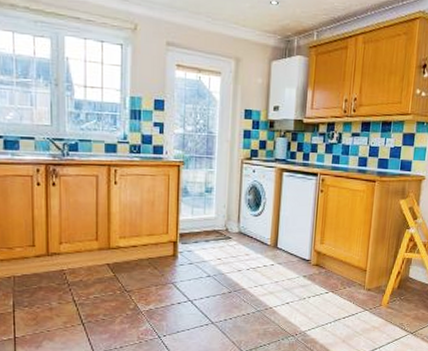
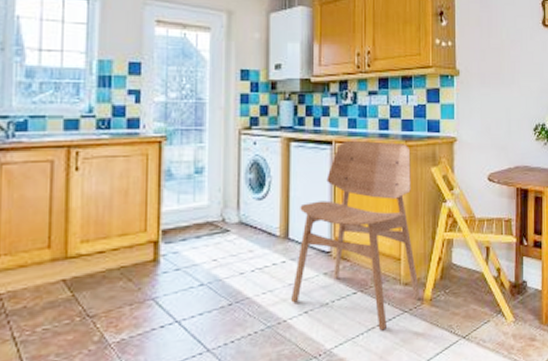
dining chair: none [277,173,384,322] -> present [291,140,421,331]

